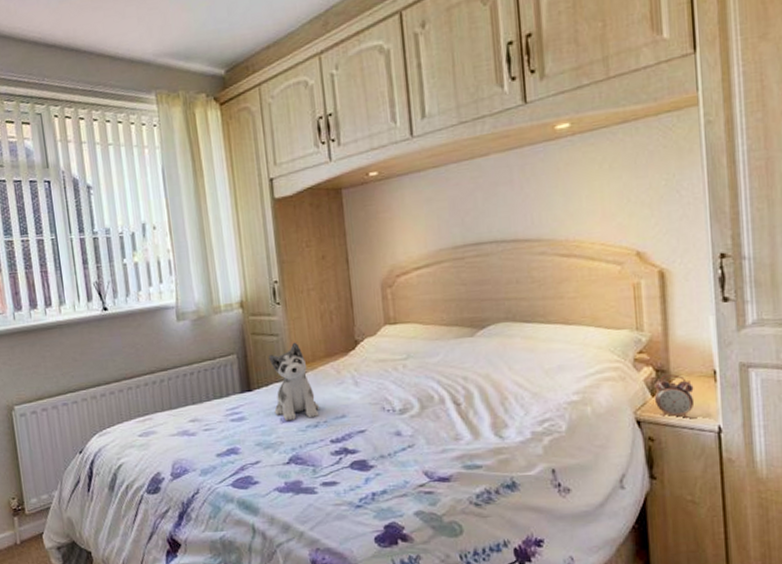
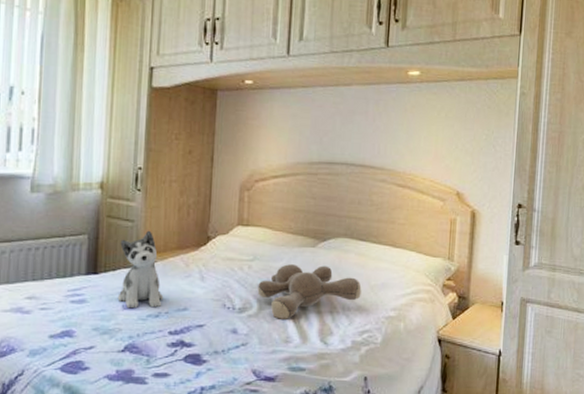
stuffed bear: none [416,354,535,418] -> present [257,264,362,321]
alarm clock: present [654,374,695,420] -> none [454,302,485,342]

